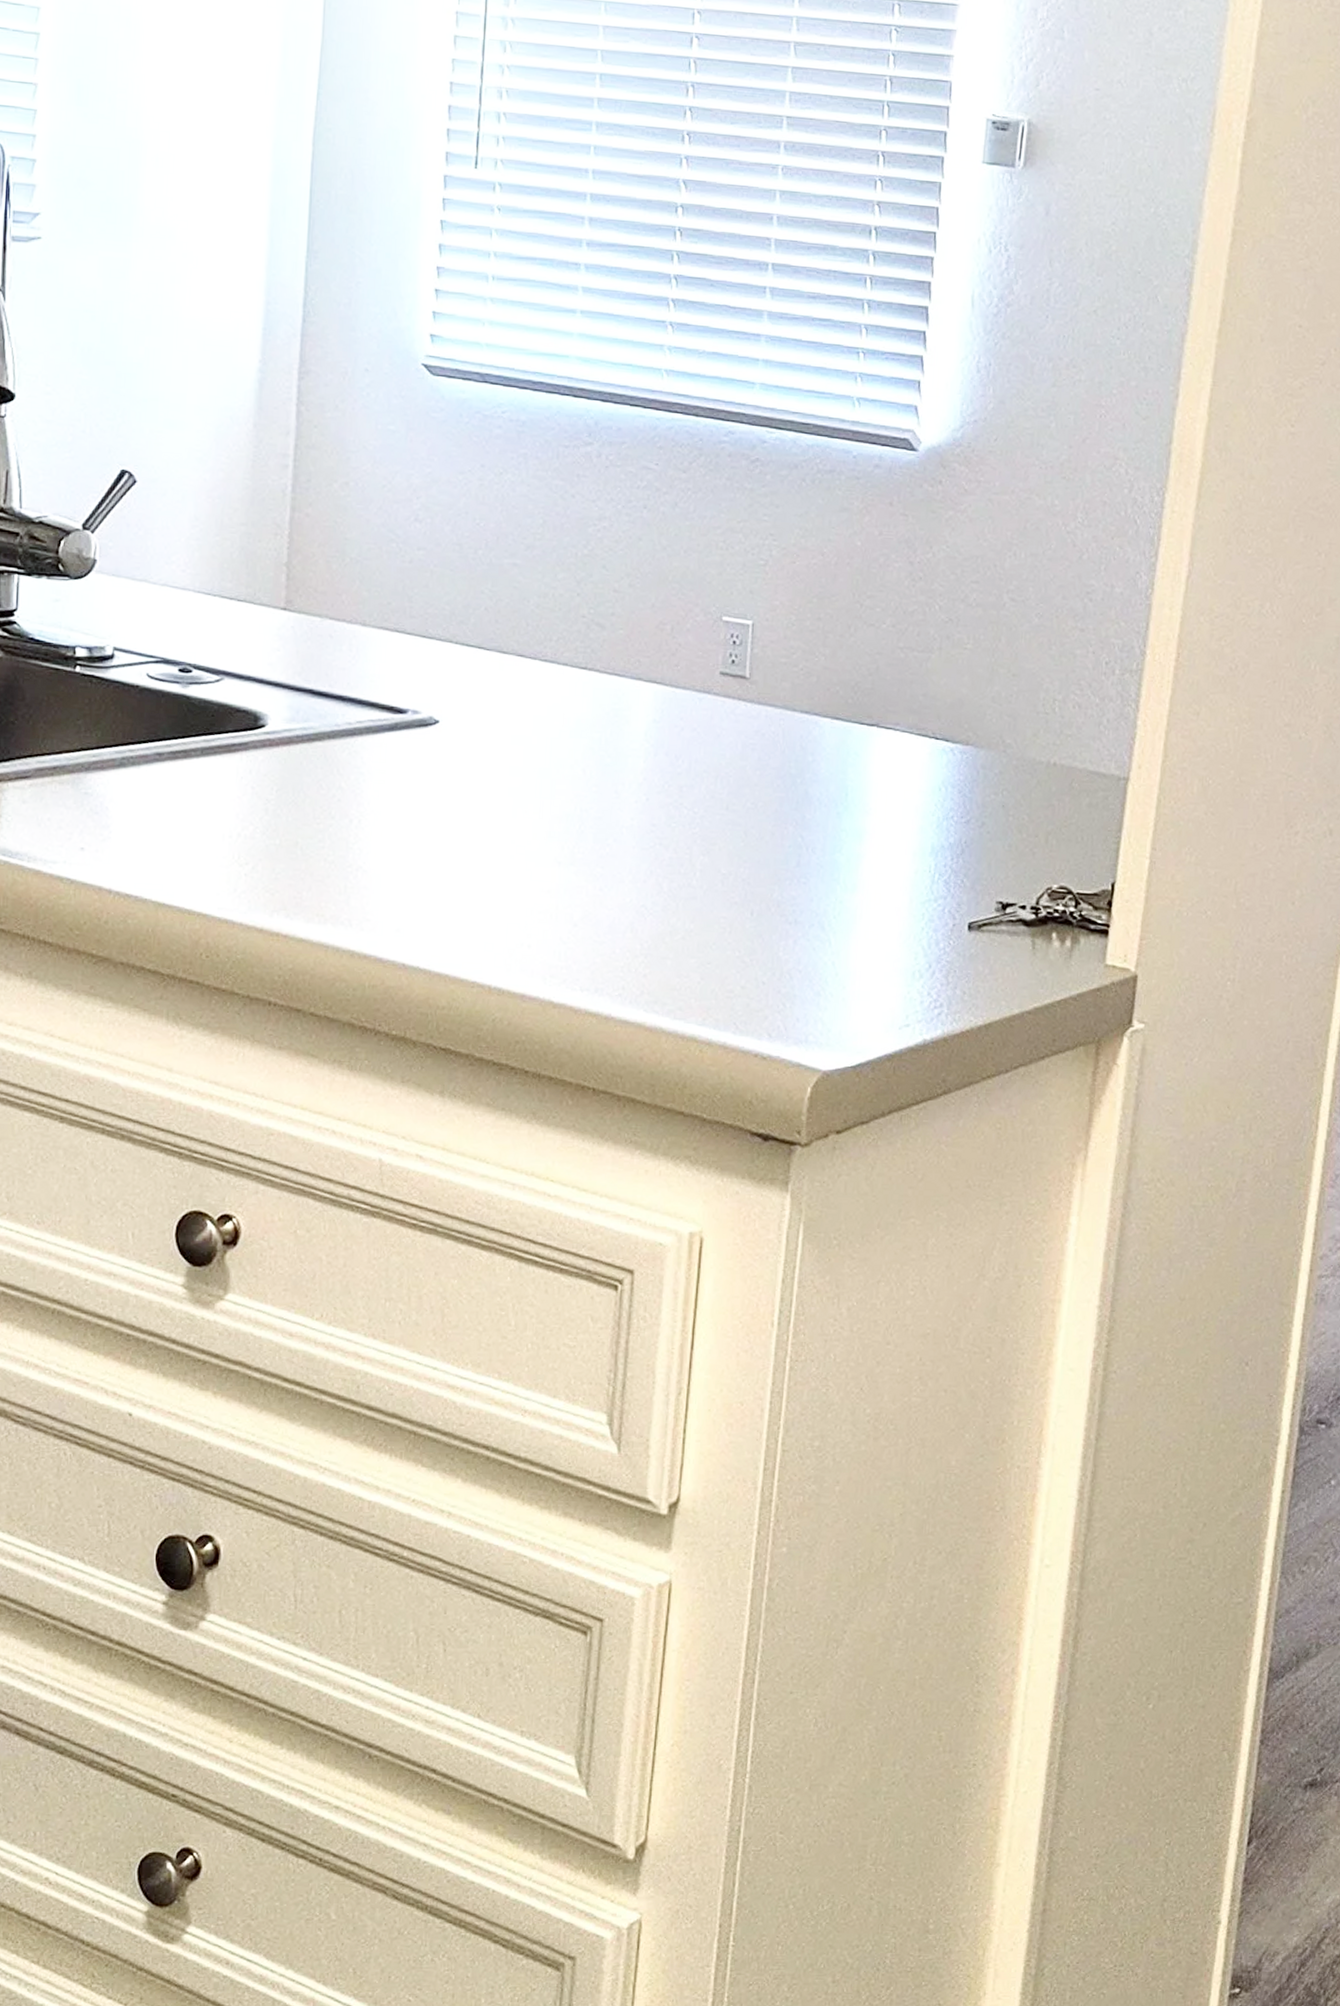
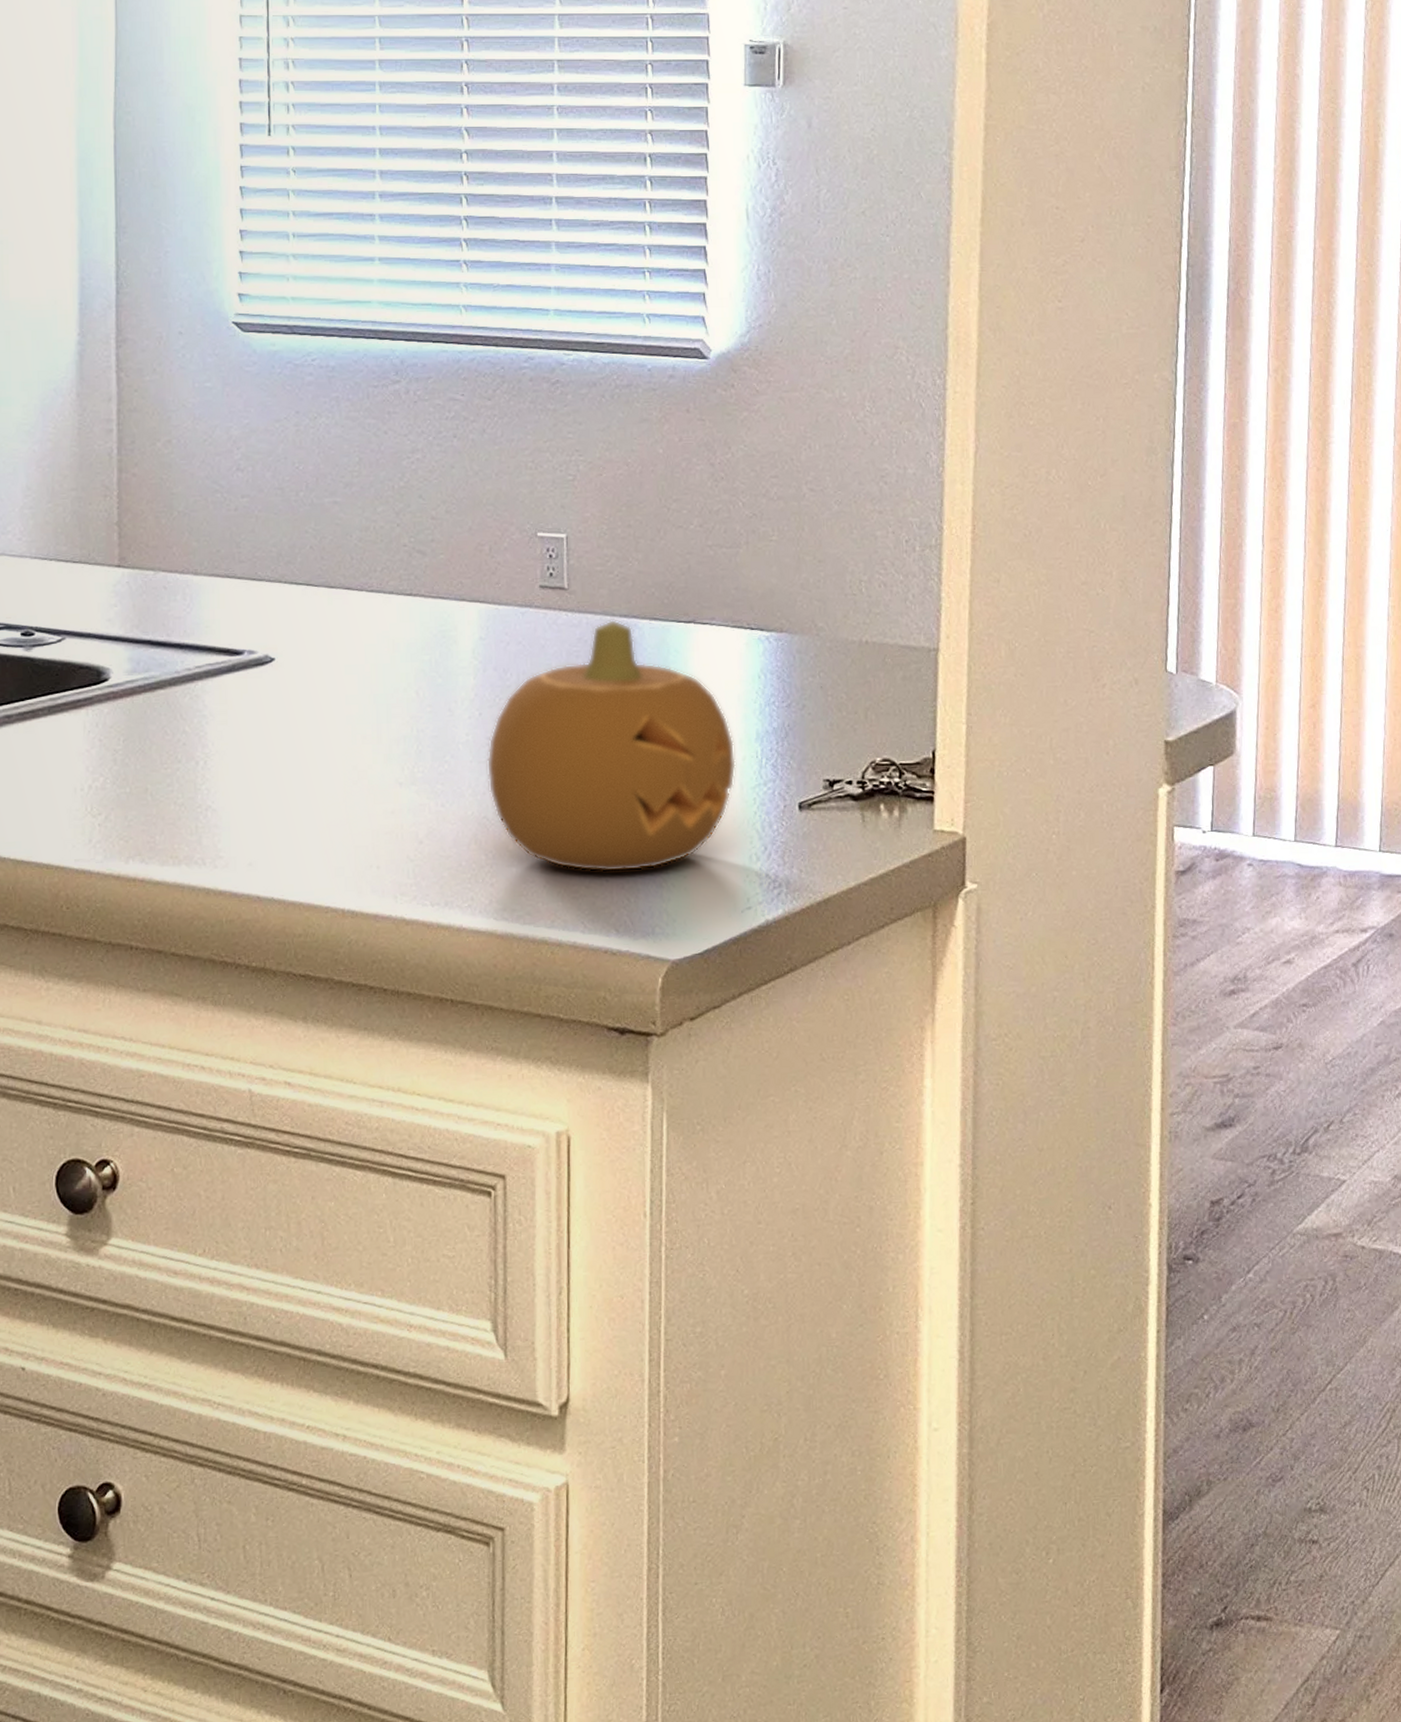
fruit: none [649,715,908,976] -> present [486,620,736,873]

